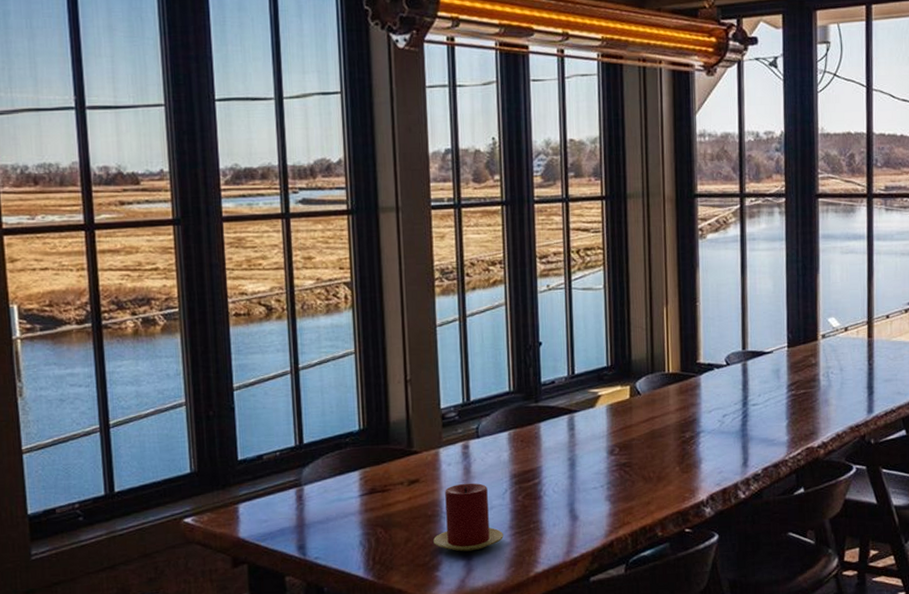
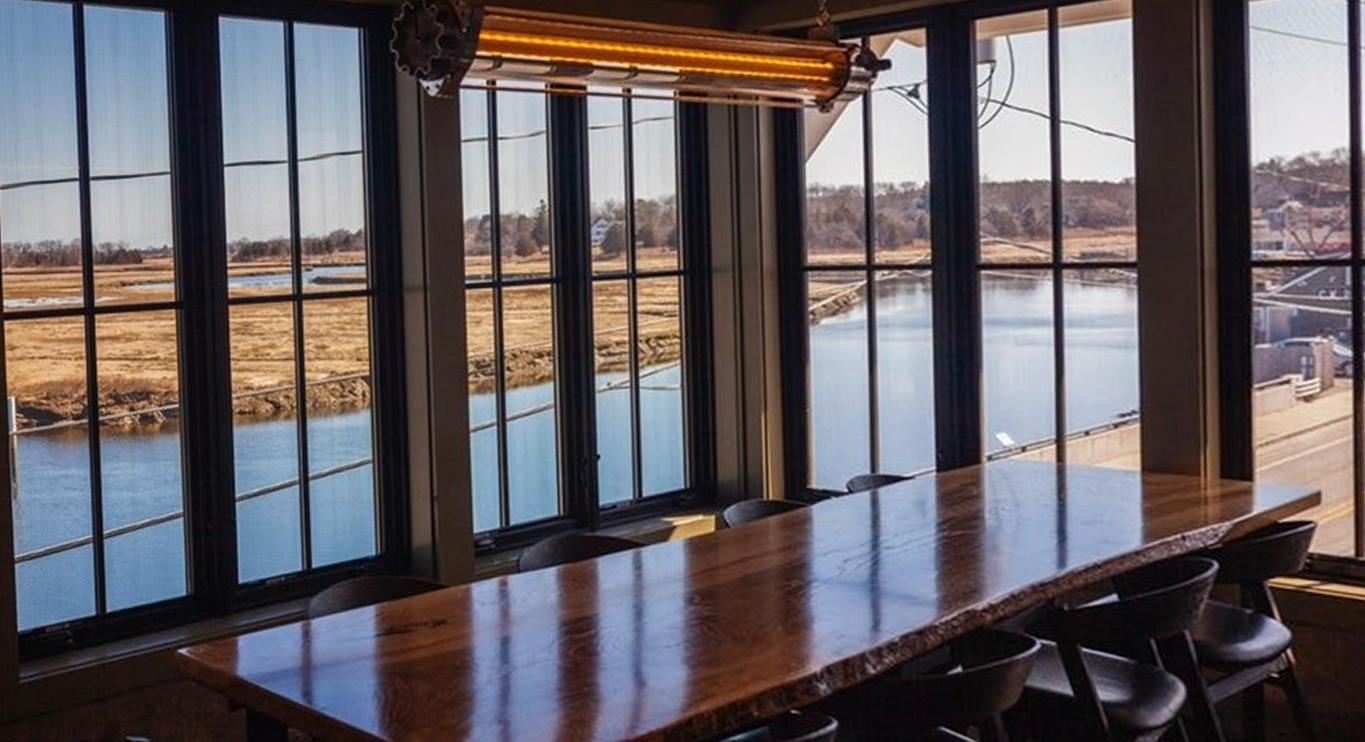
candle: present [433,483,503,552] -> none [462,629,549,716]

